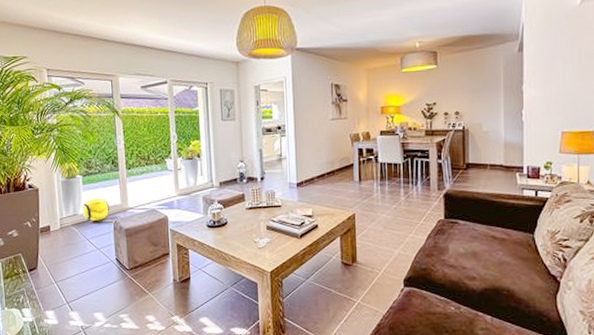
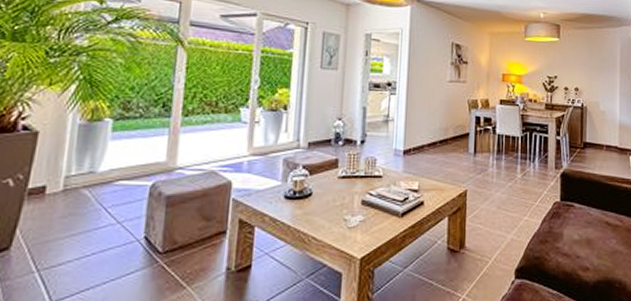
ball: present [82,198,110,221] -> none [103,151,149,183]

